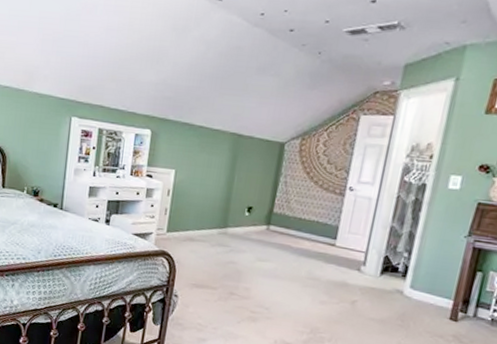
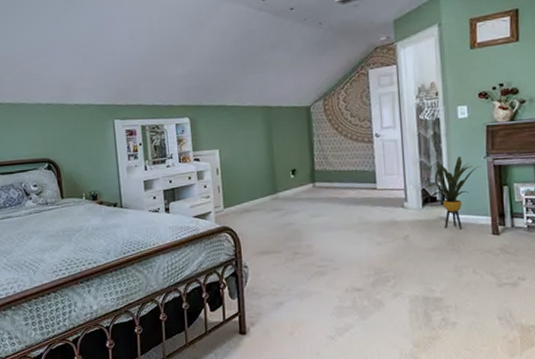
house plant: none [389,230,458,307] -> present [425,156,480,229]

